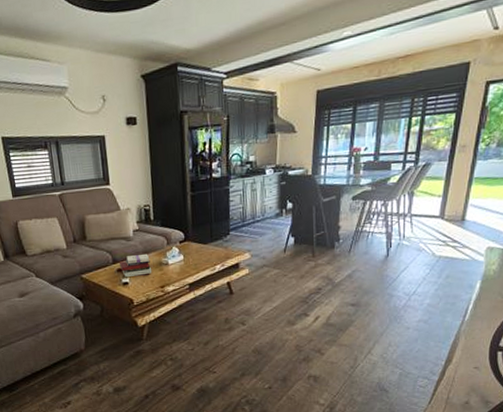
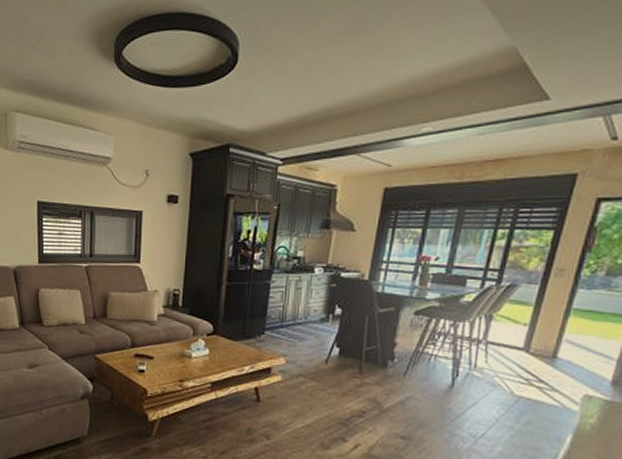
books: present [120,253,153,278] -> none [138,341,173,365]

